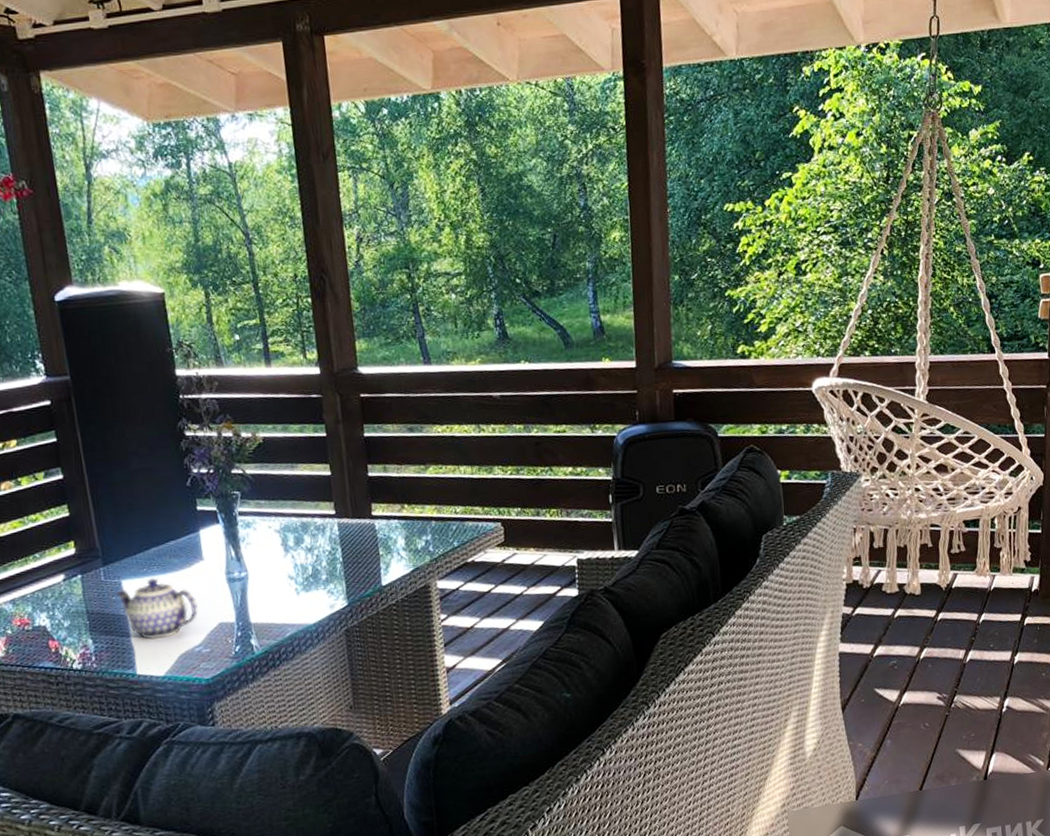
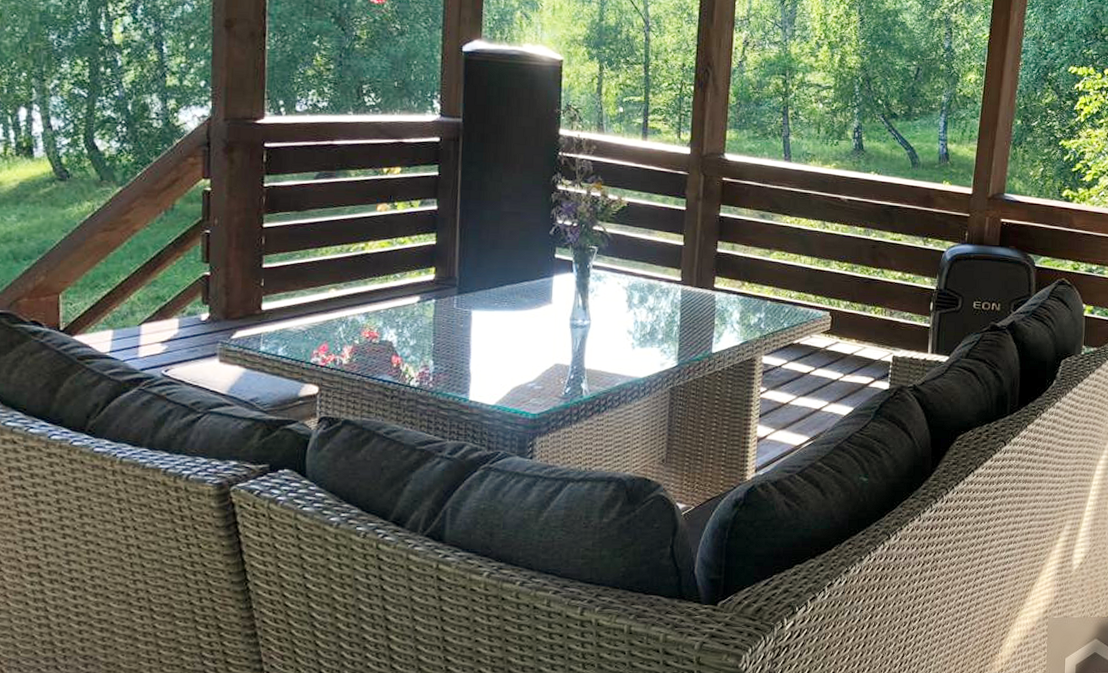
teapot: present [114,578,198,640] -> none [463,313,538,370]

